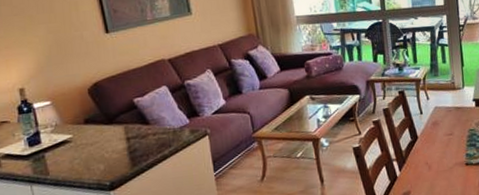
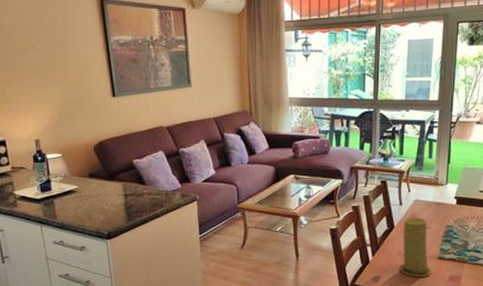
candle: none [427,124,461,188] -> present [399,217,431,277]

